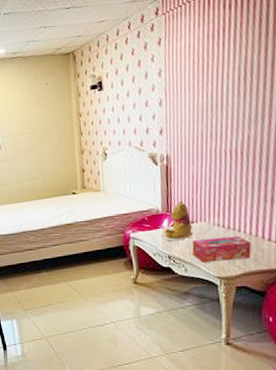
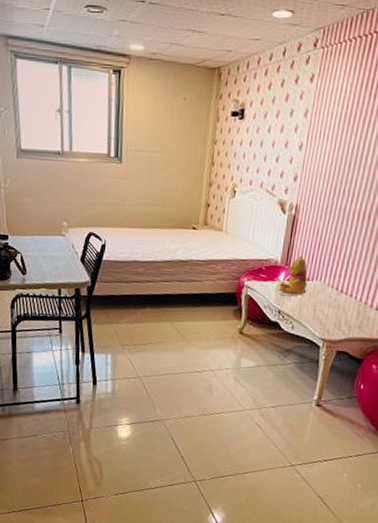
tissue box: present [192,236,252,263] -> none [302,298,360,325]

